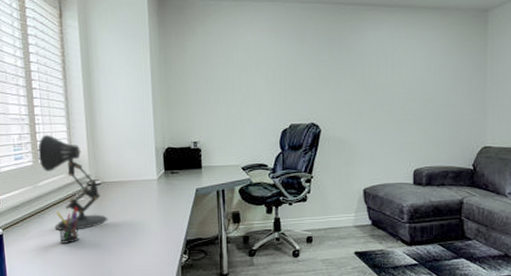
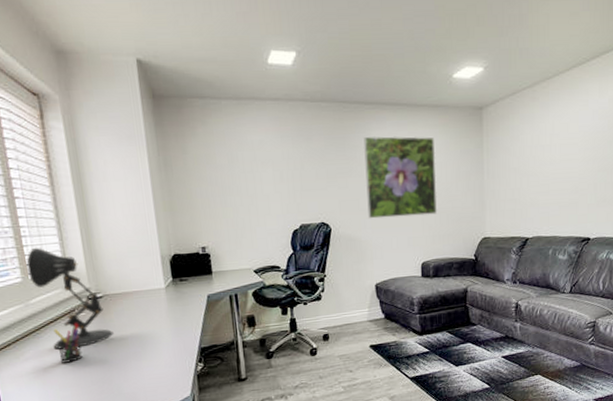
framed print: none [357,37,434,122] -> present [363,136,438,219]

